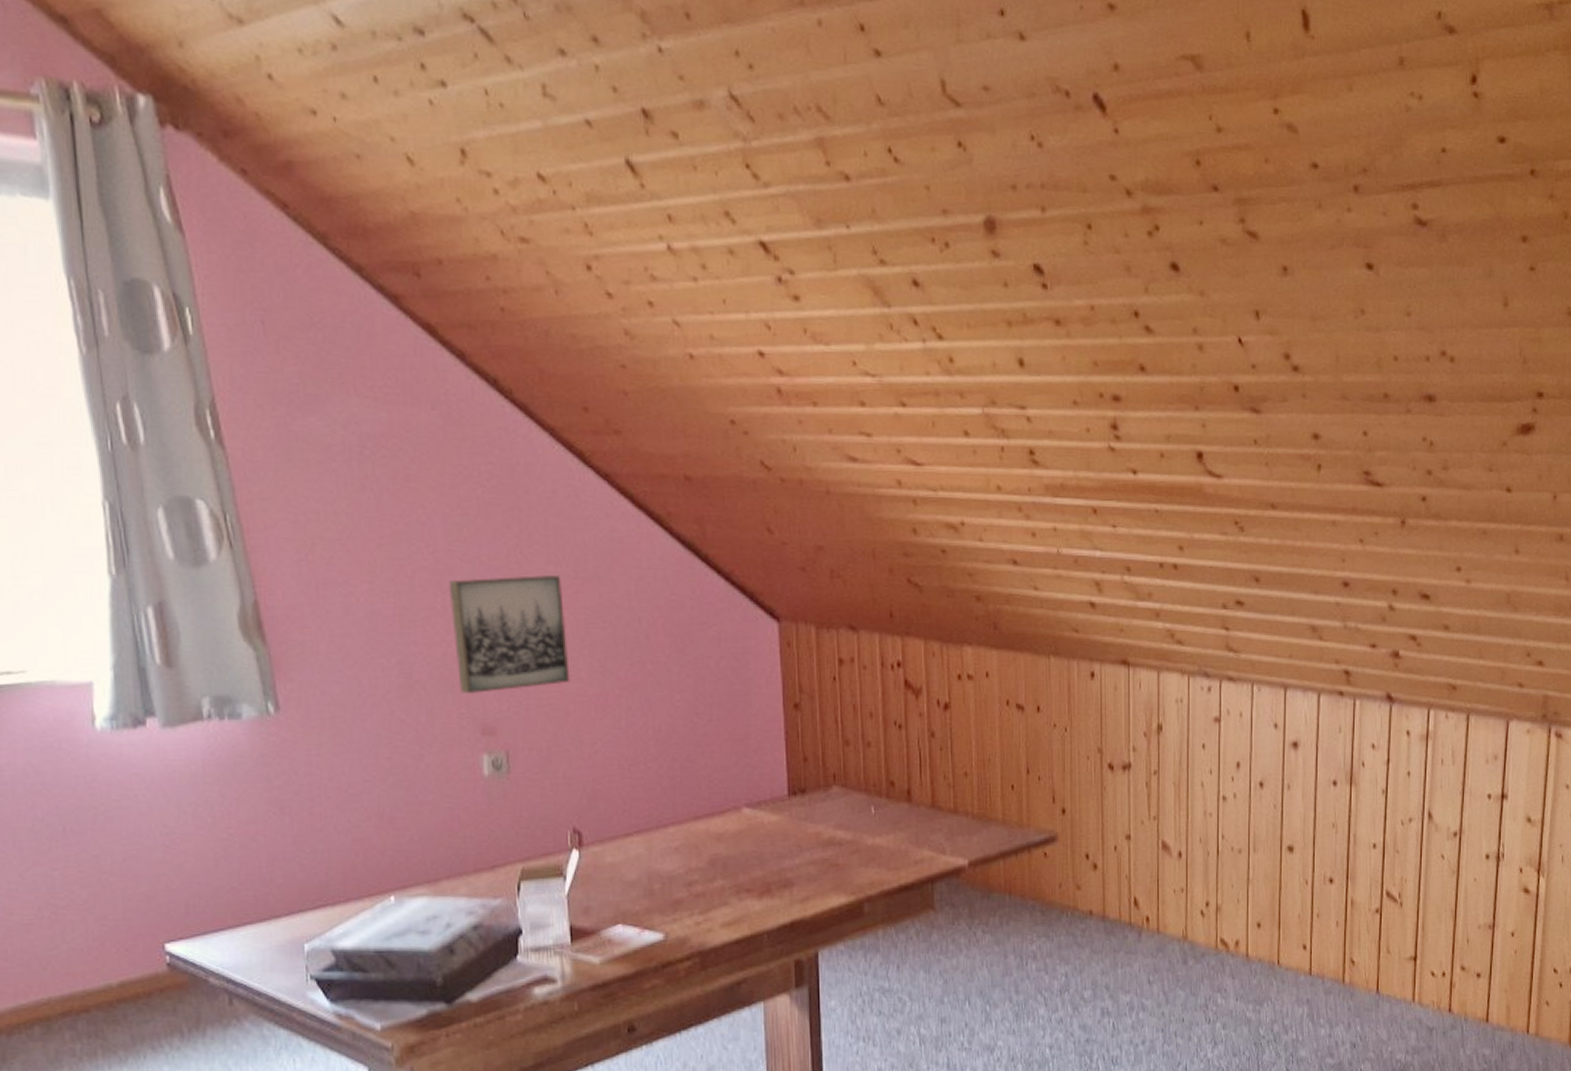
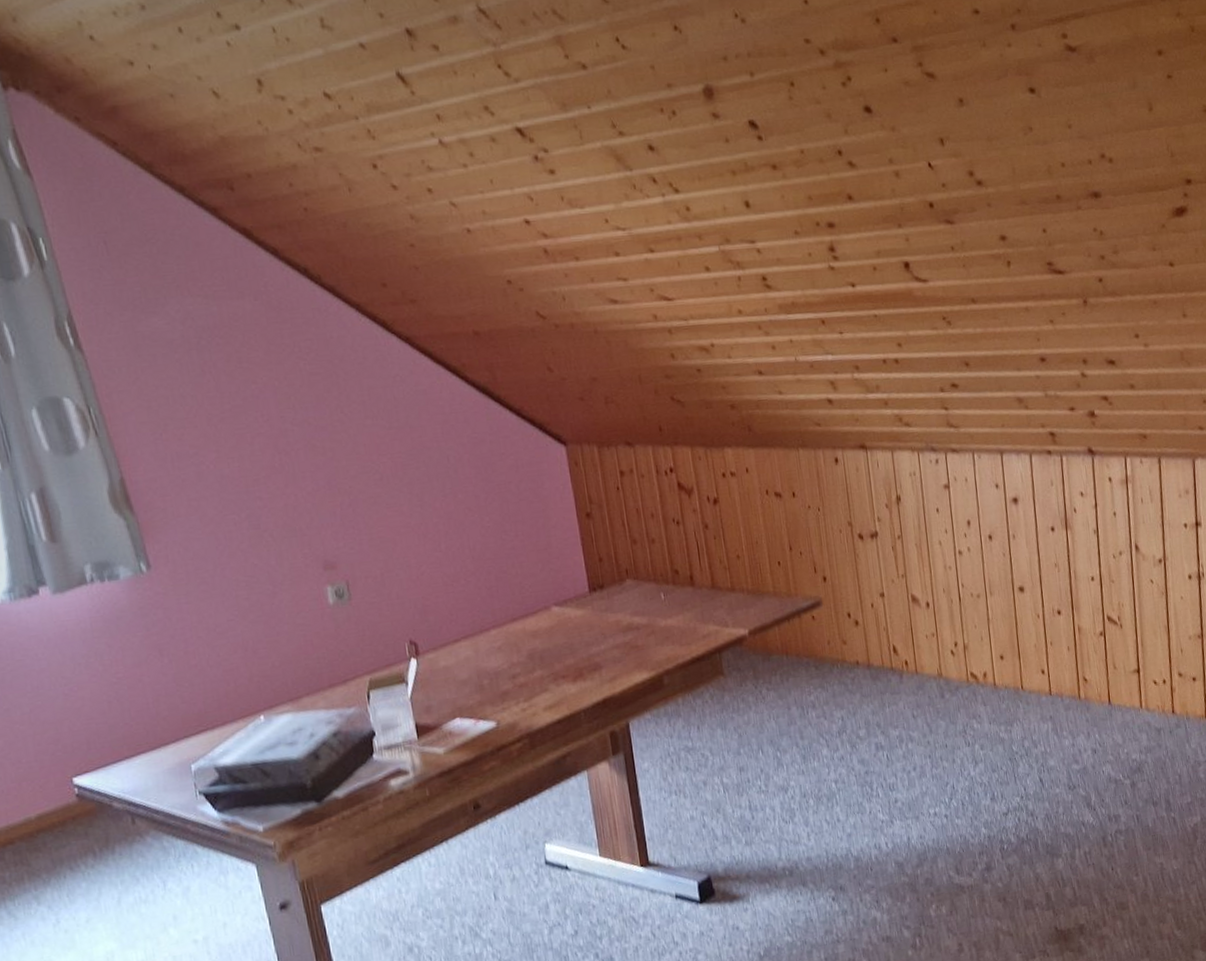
wall art: present [448,575,570,695] -> none [283,428,395,537]

